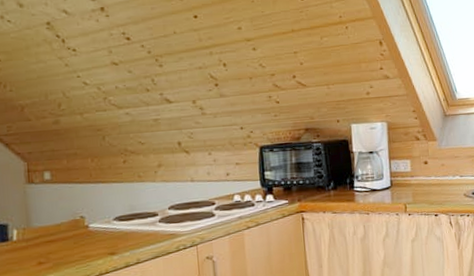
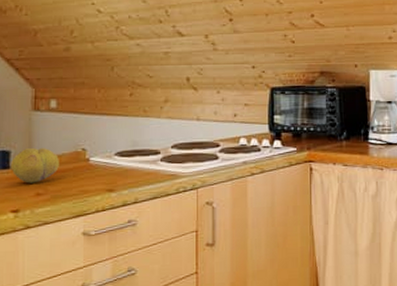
fruit: none [9,219,59,254] -> present [11,148,59,184]

